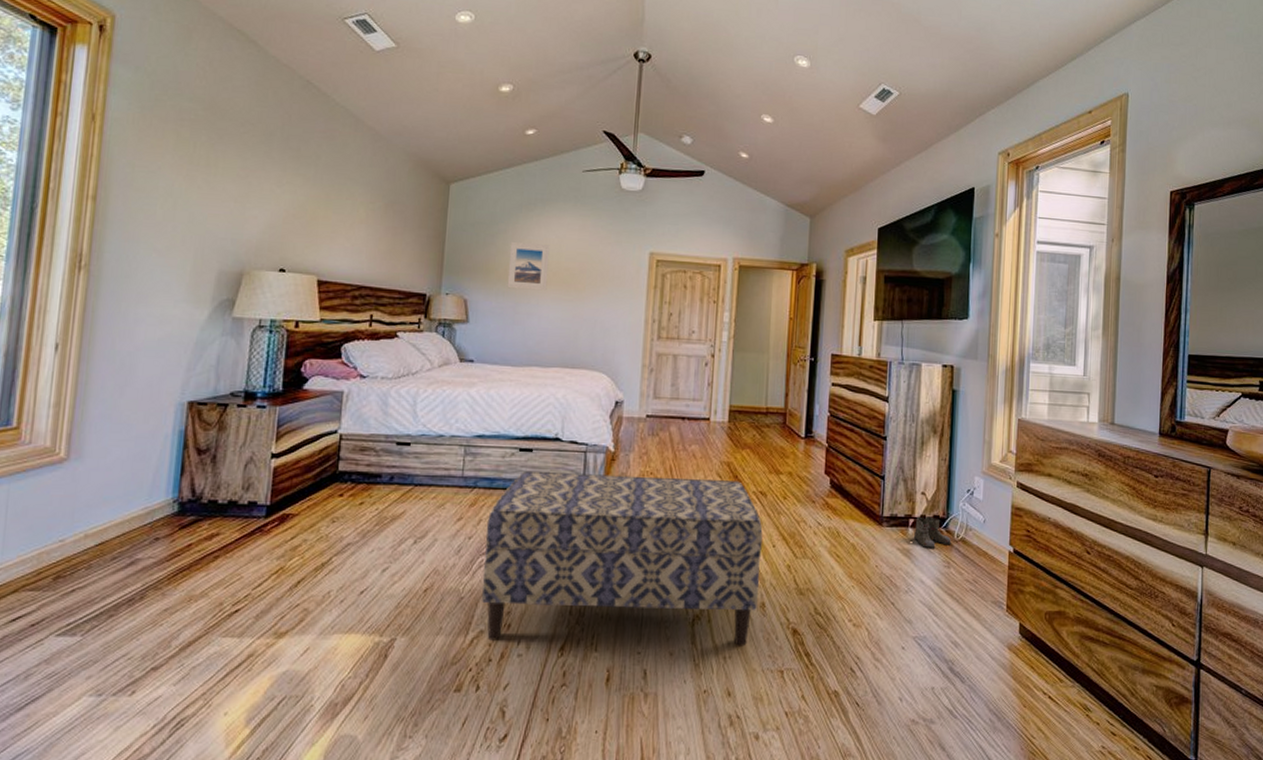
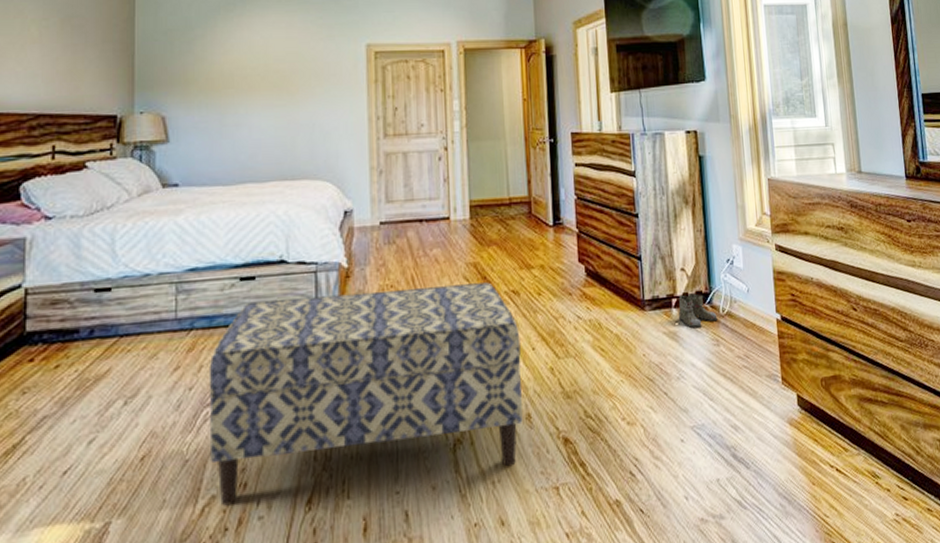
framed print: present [507,242,550,291] -> none [209,47,256,99]

